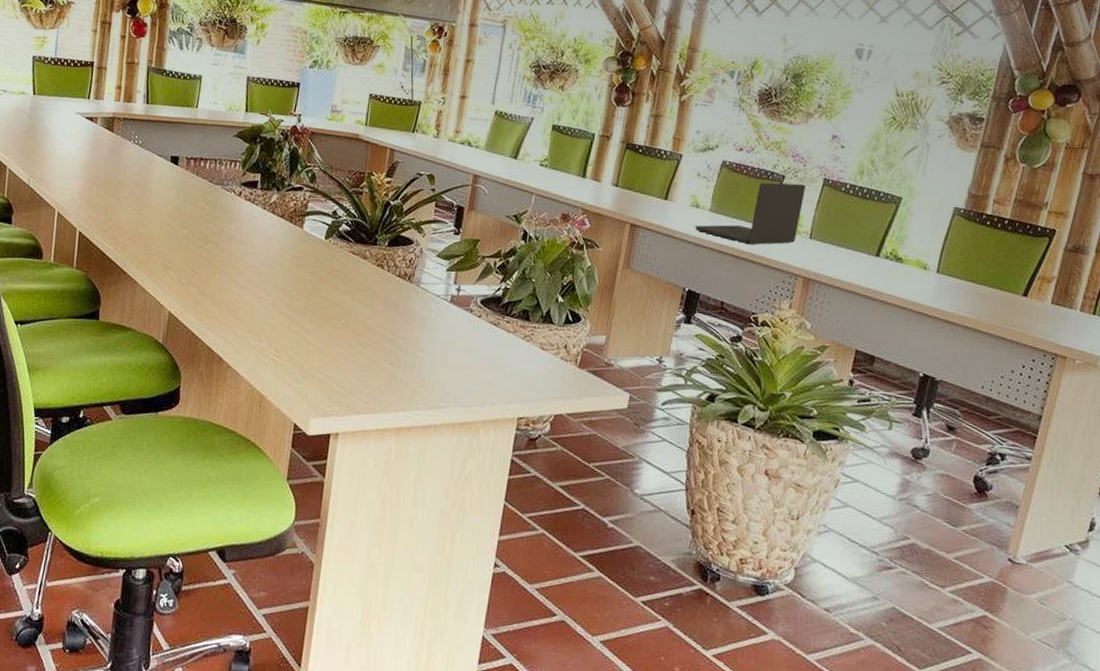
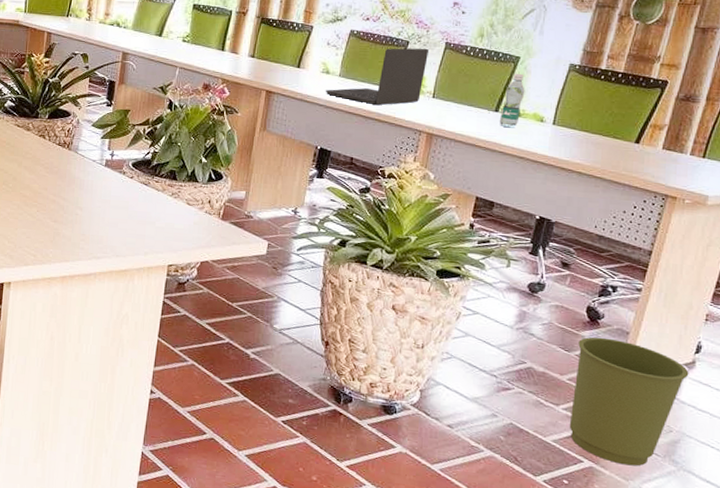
bottle: none [881,215,908,275] -> present [500,73,525,128]
trash can: none [956,510,1083,659] -> present [569,337,689,466]

